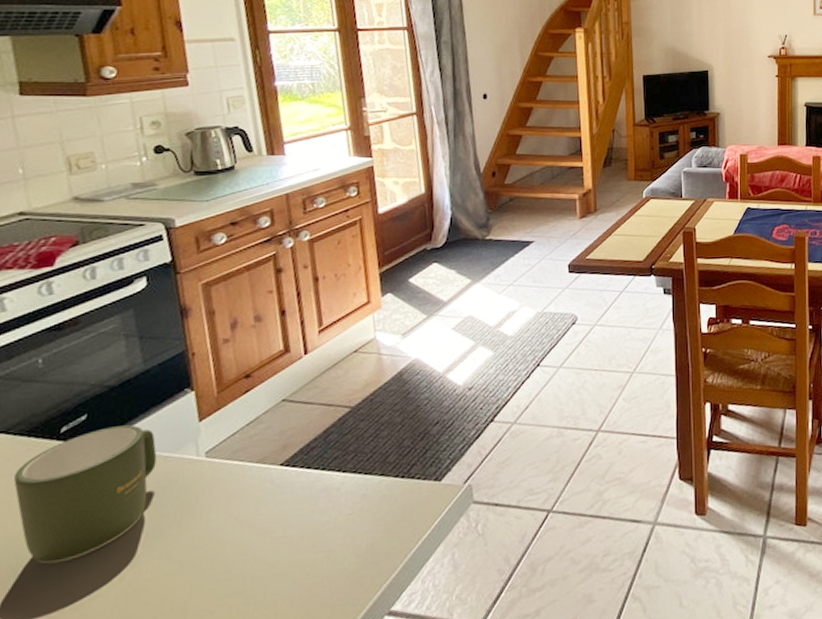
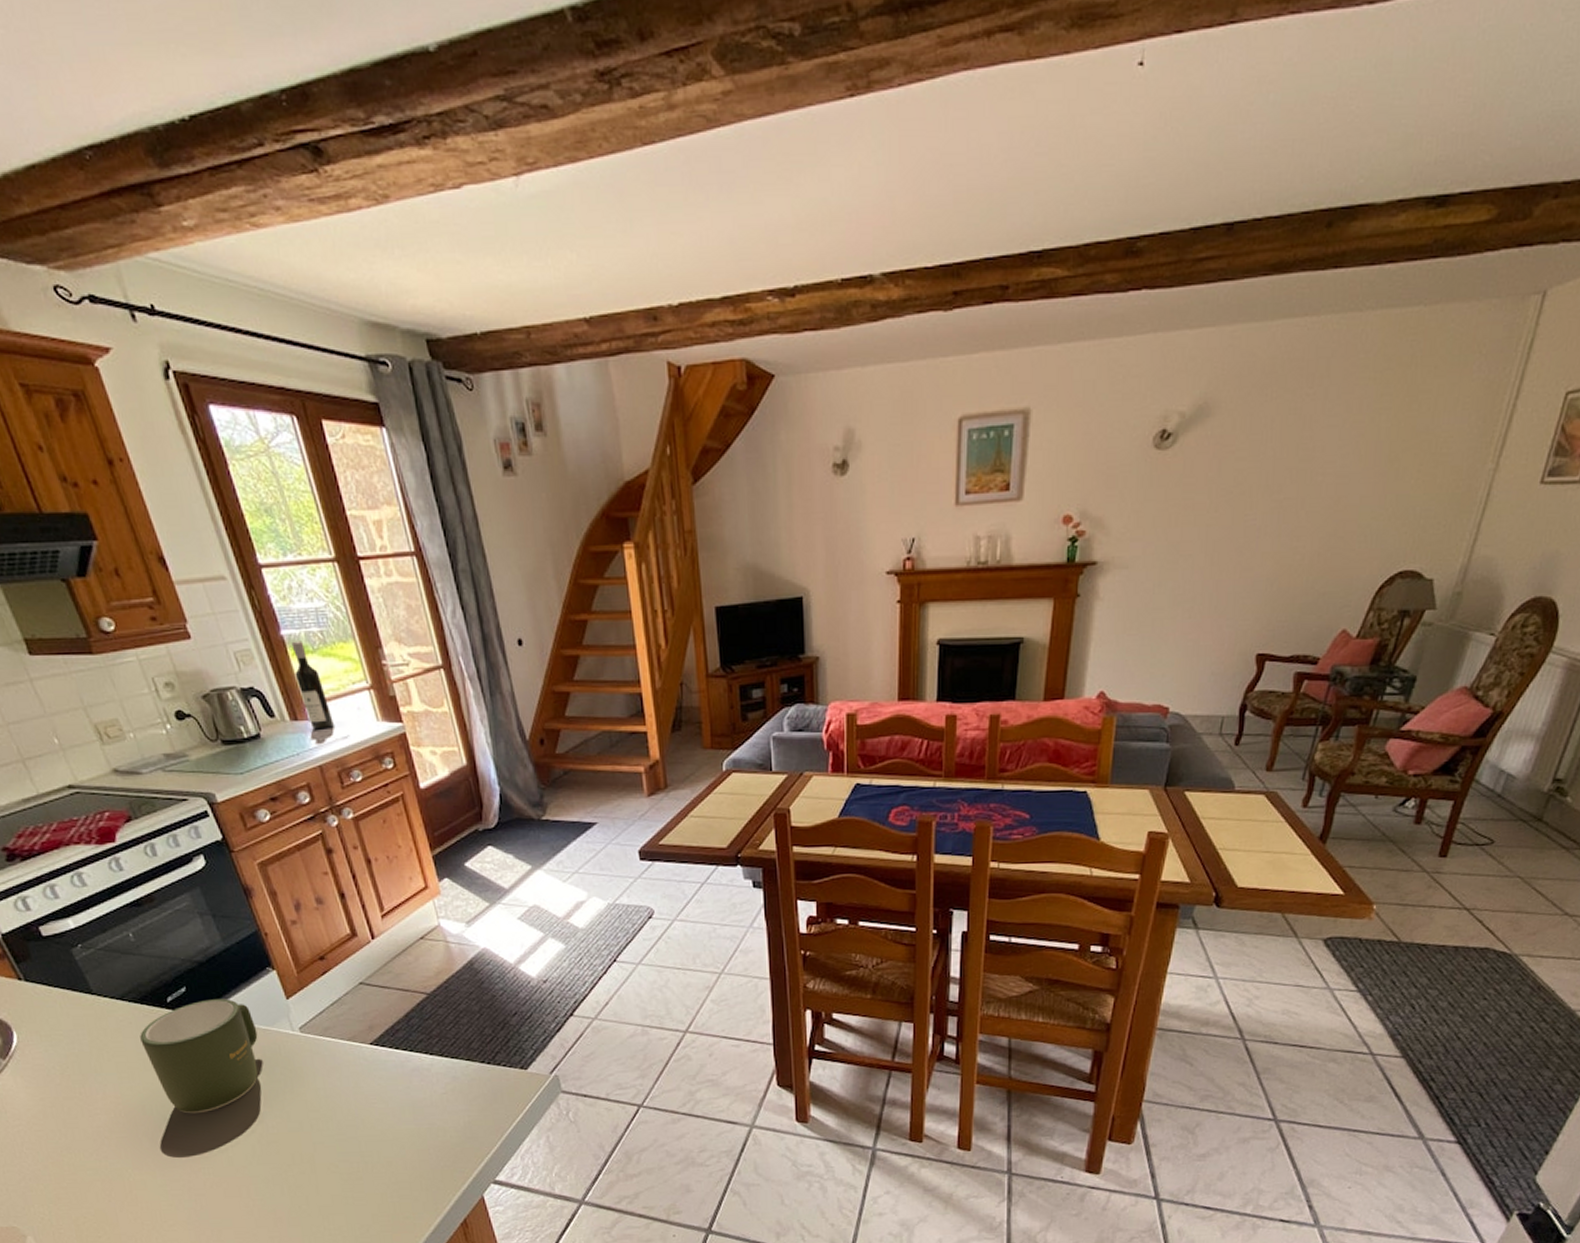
bottle: none [280,90,308,163] -> present [291,641,334,730]

